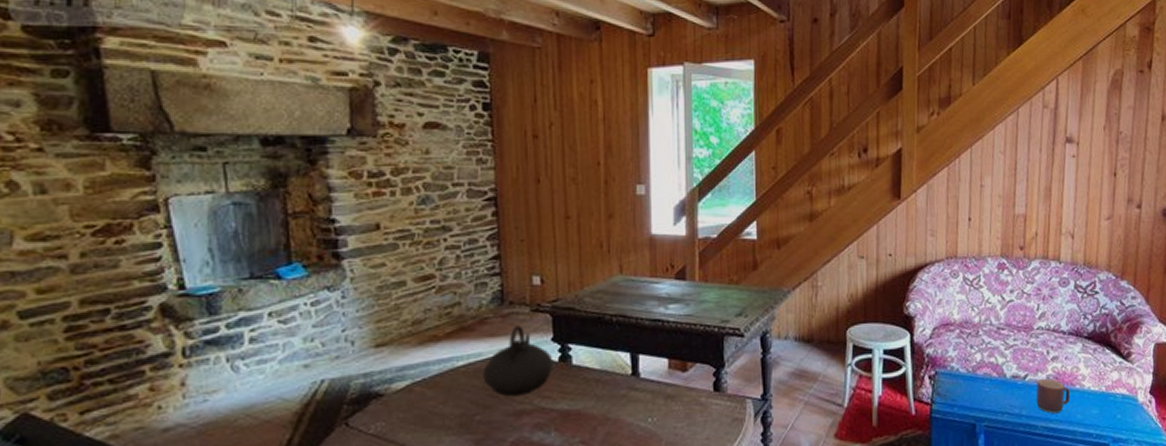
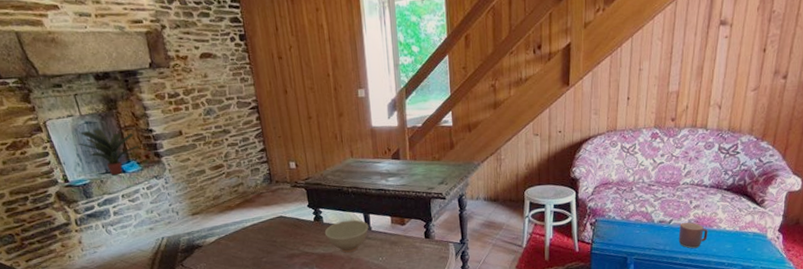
potted plant: none [215,214,310,283] -> present [79,129,139,176]
teapot: present [483,325,553,397] -> none [264,197,311,245]
bowl: none [572,361,636,410] -> present [324,219,369,253]

